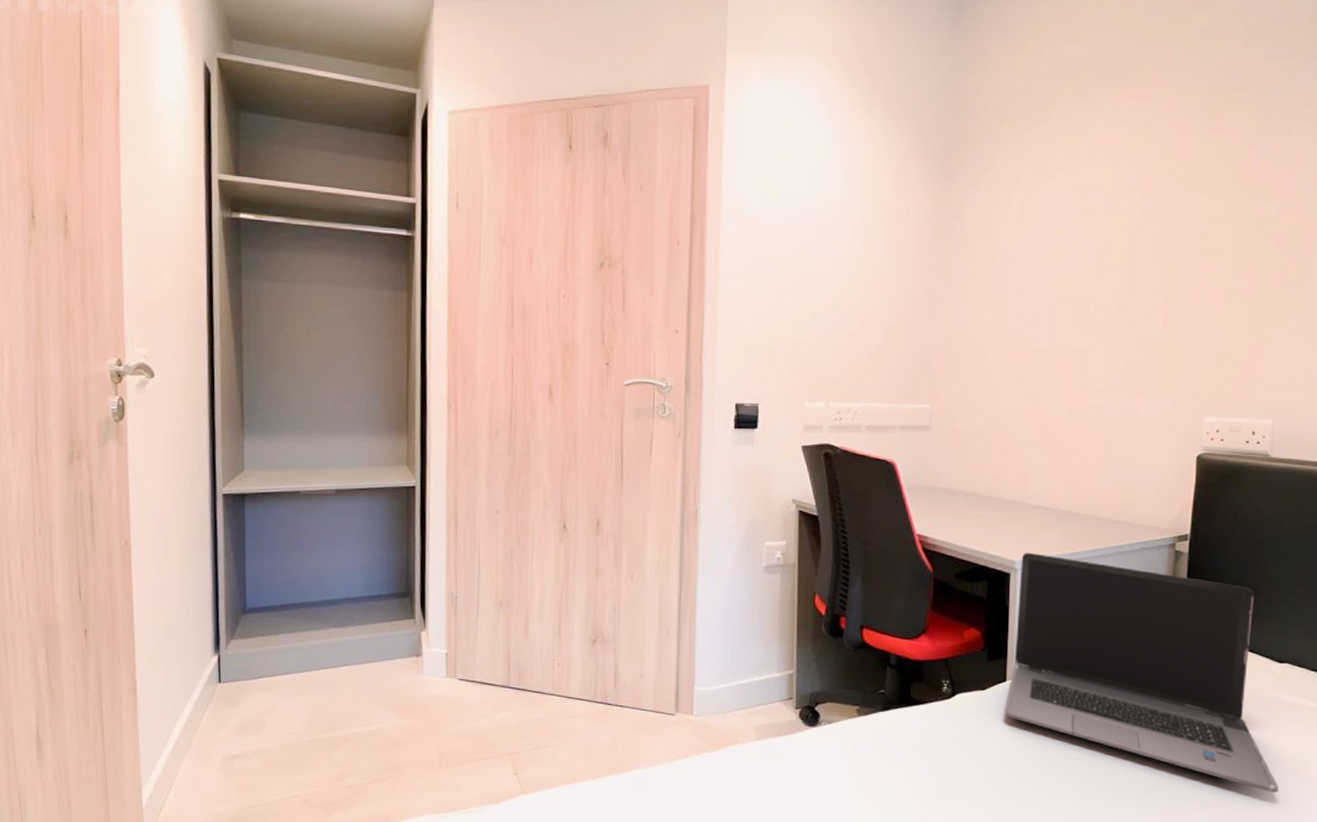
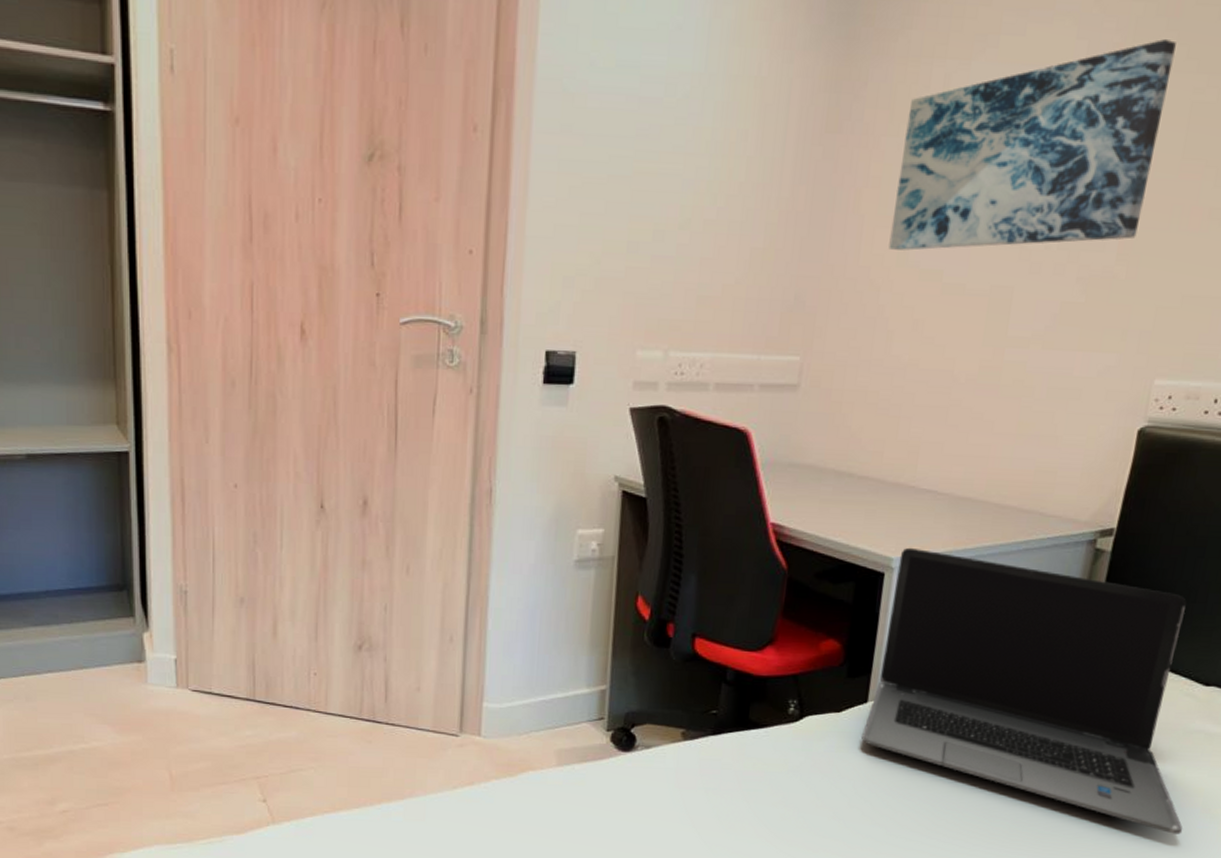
wall art: none [990,173,1186,325] -> present [888,39,1176,251]

